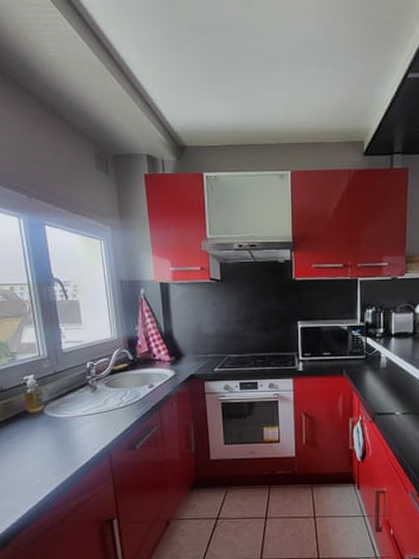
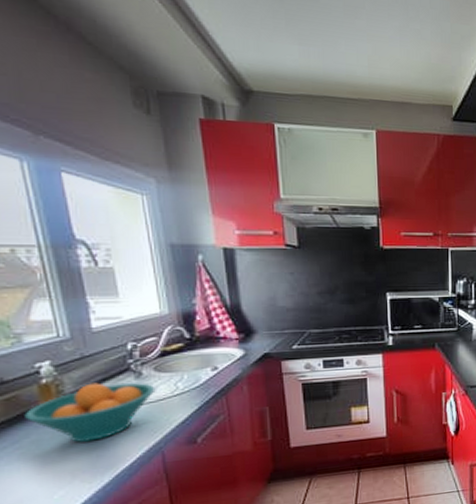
fruit bowl: none [16,394,106,442] -> present [24,382,156,443]

